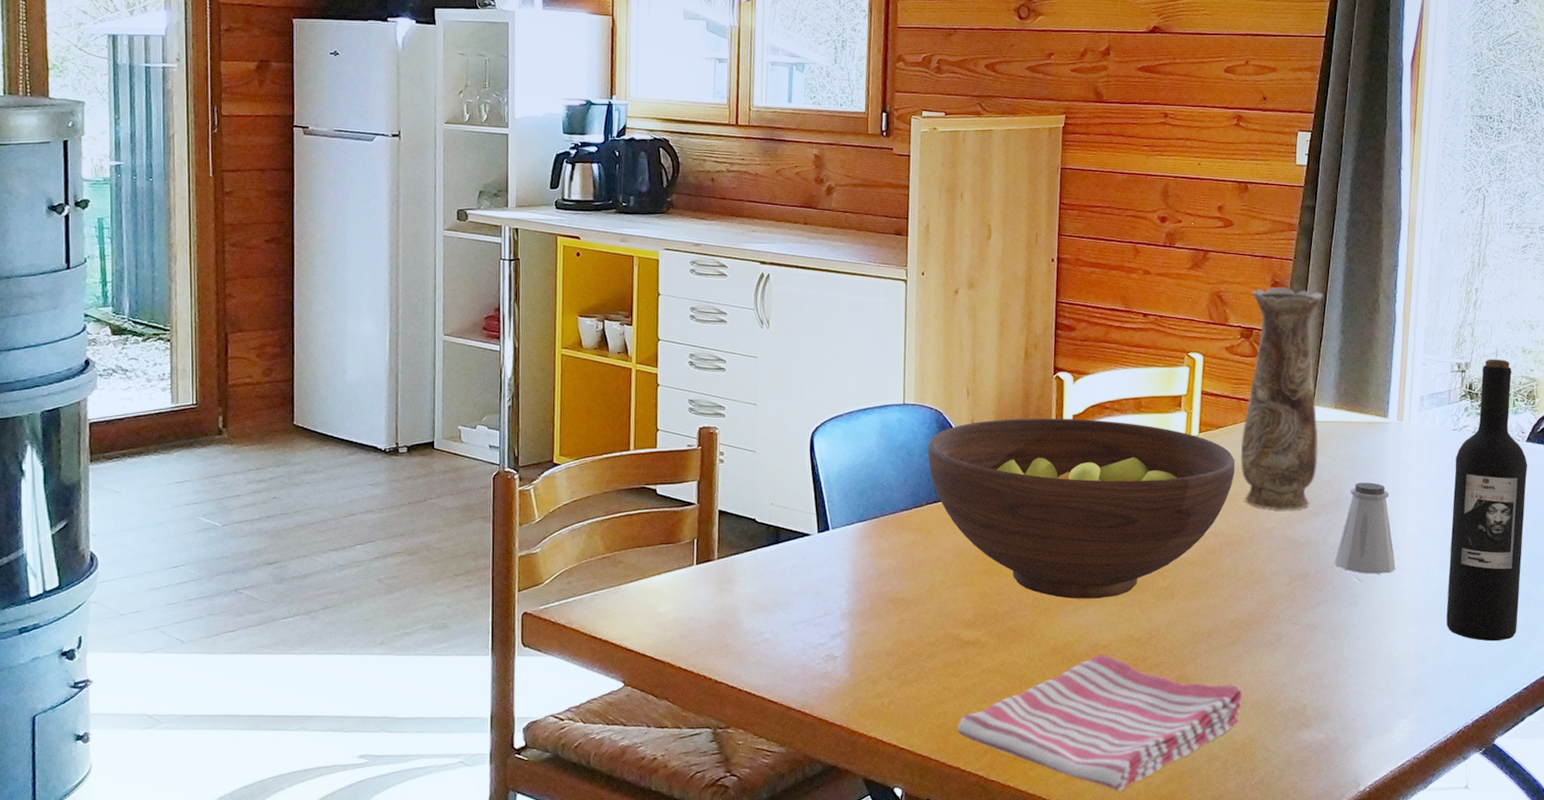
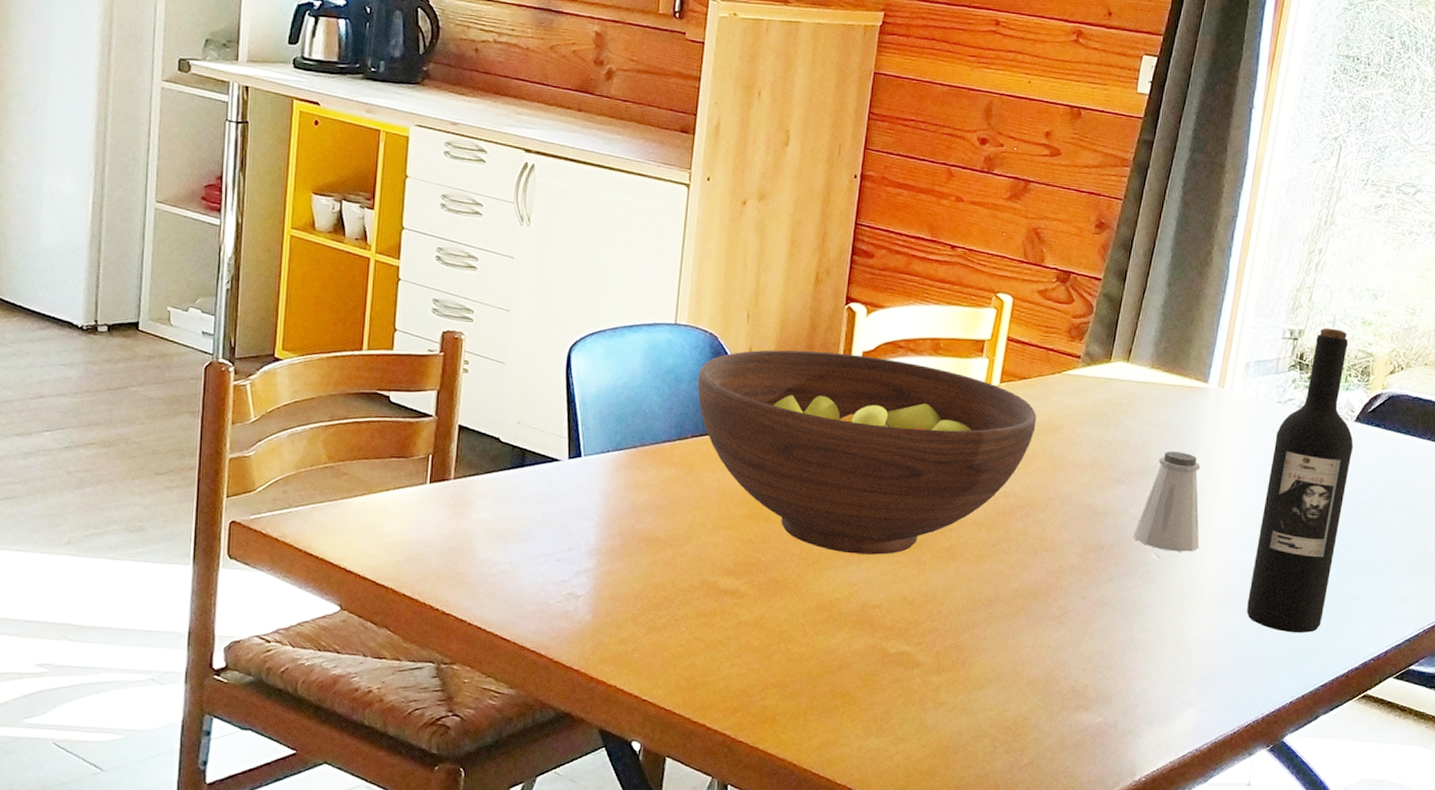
dish towel: present [958,654,1243,791] -> none [706,615,1020,762]
vase: present [1240,287,1323,511] -> none [1042,228,1152,476]

